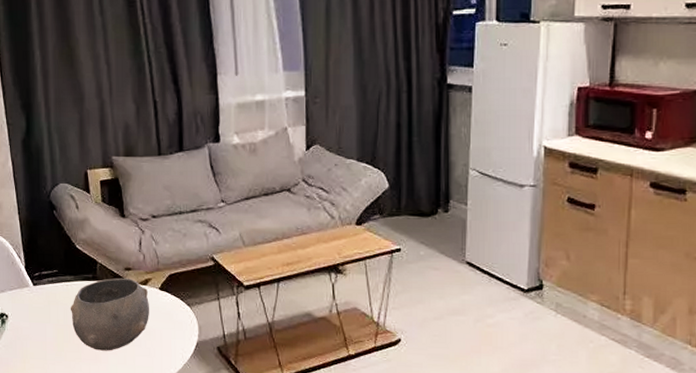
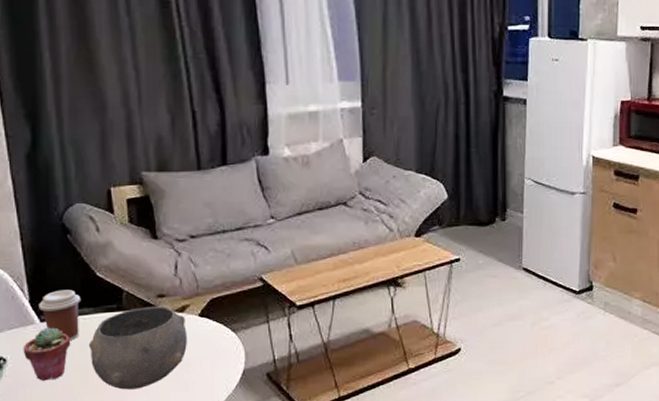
potted succulent: none [20,290,56,337] -> present [23,327,70,381]
coffee cup: none [32,258,65,304] -> present [39,289,81,341]

